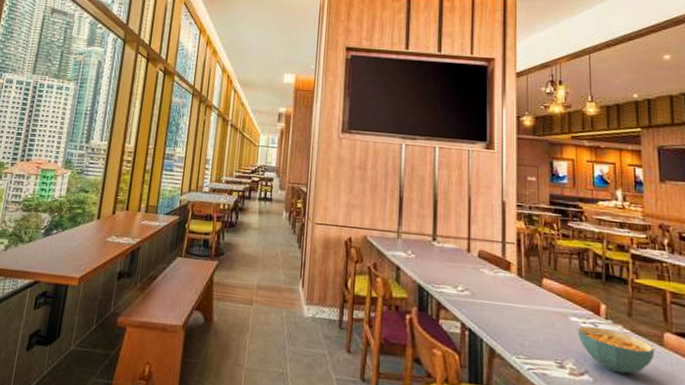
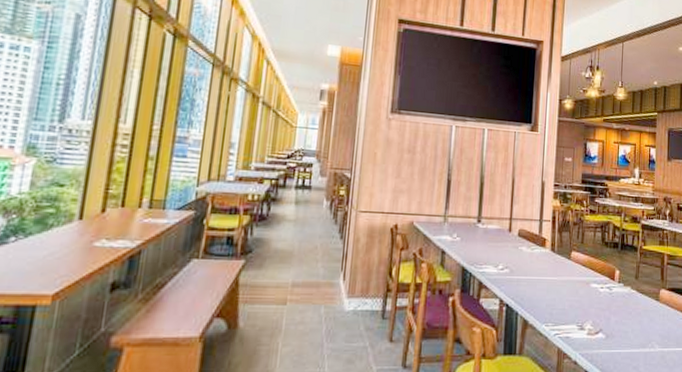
cereal bowl: present [577,326,655,374] -> none [596,290,653,328]

